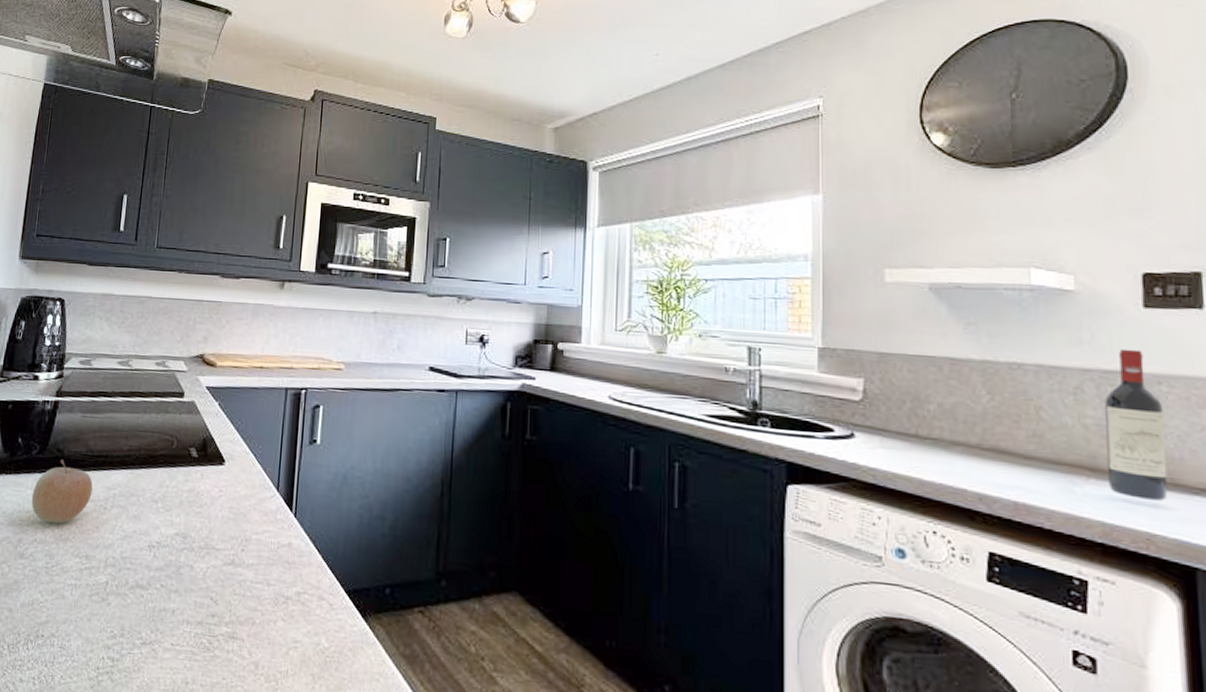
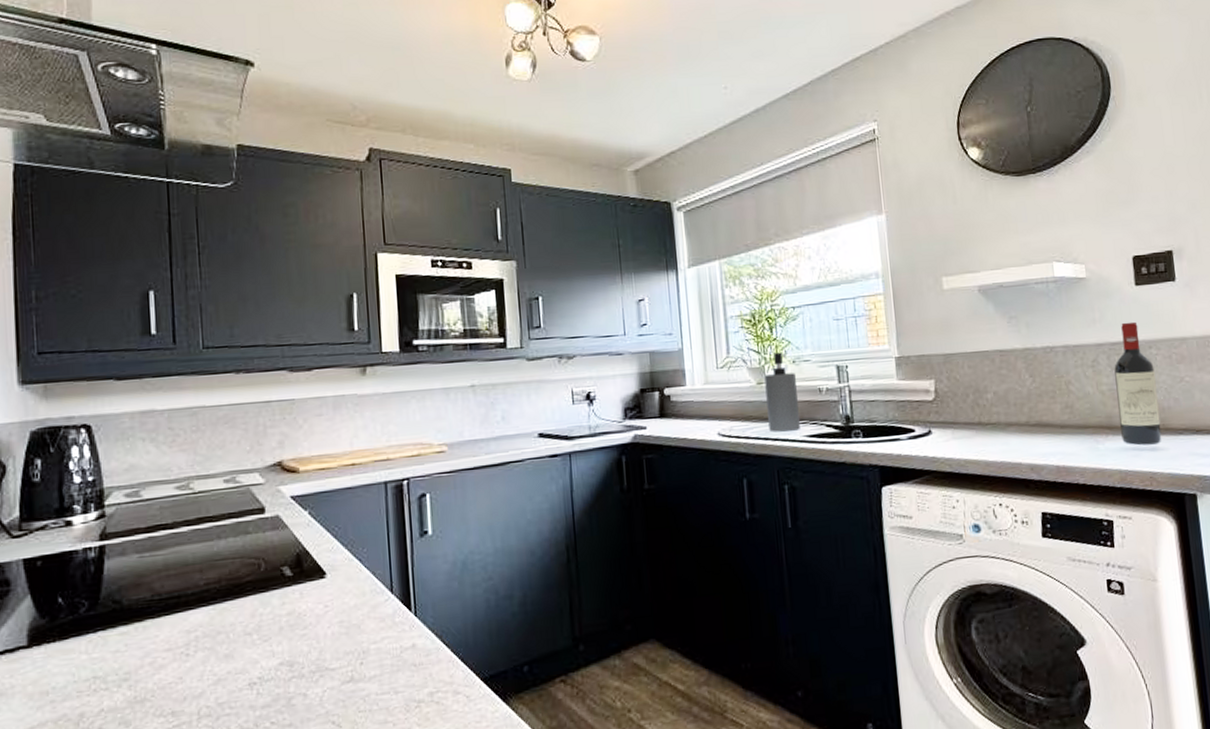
fruit: present [31,459,93,524] -> none [88,611,168,687]
soap dispenser: none [665,323,700,409] -> present [764,352,800,433]

